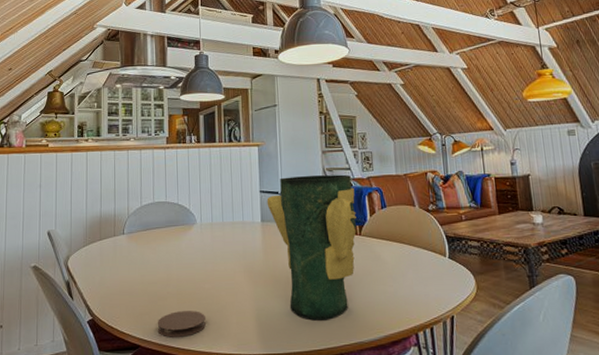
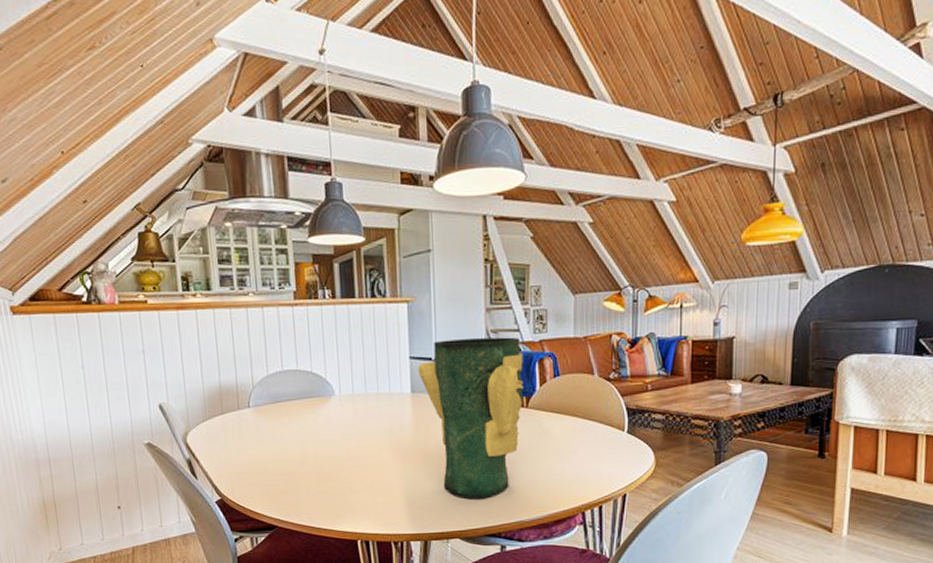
coaster: present [157,311,206,337] -> none [294,490,349,518]

